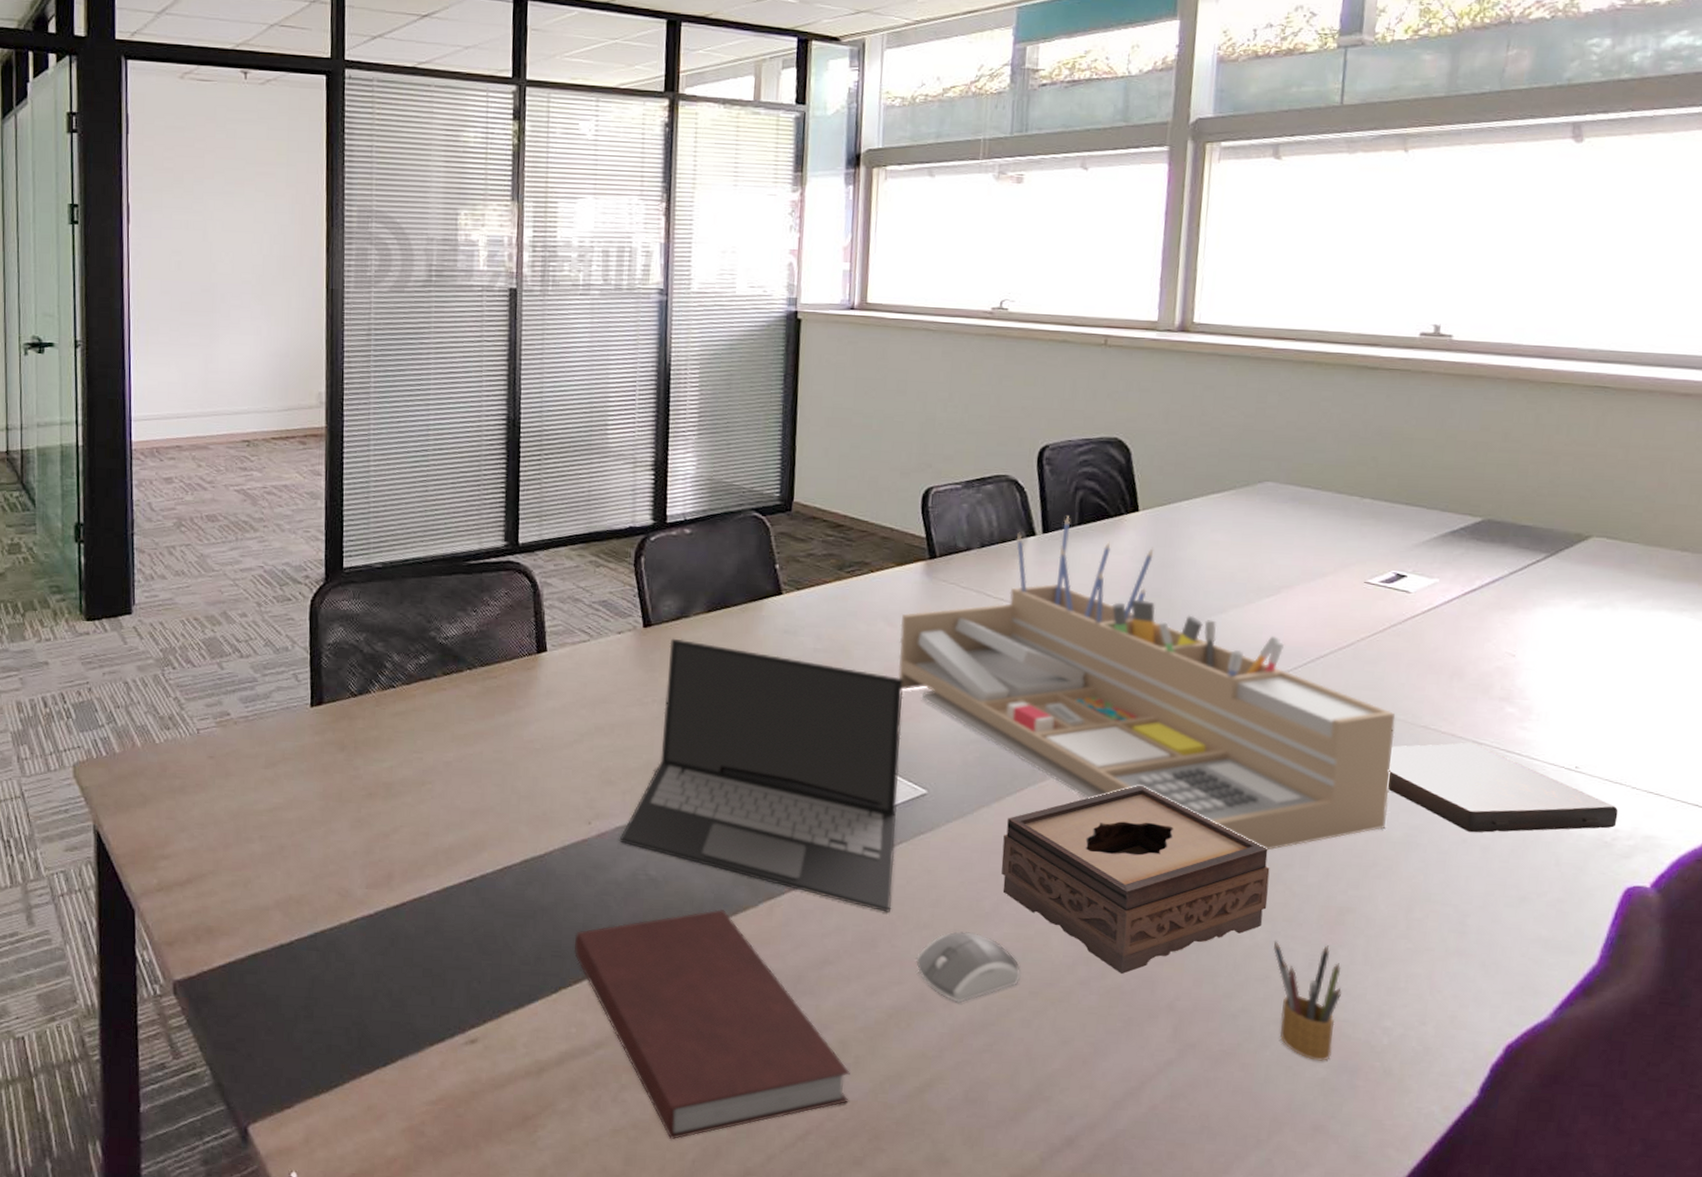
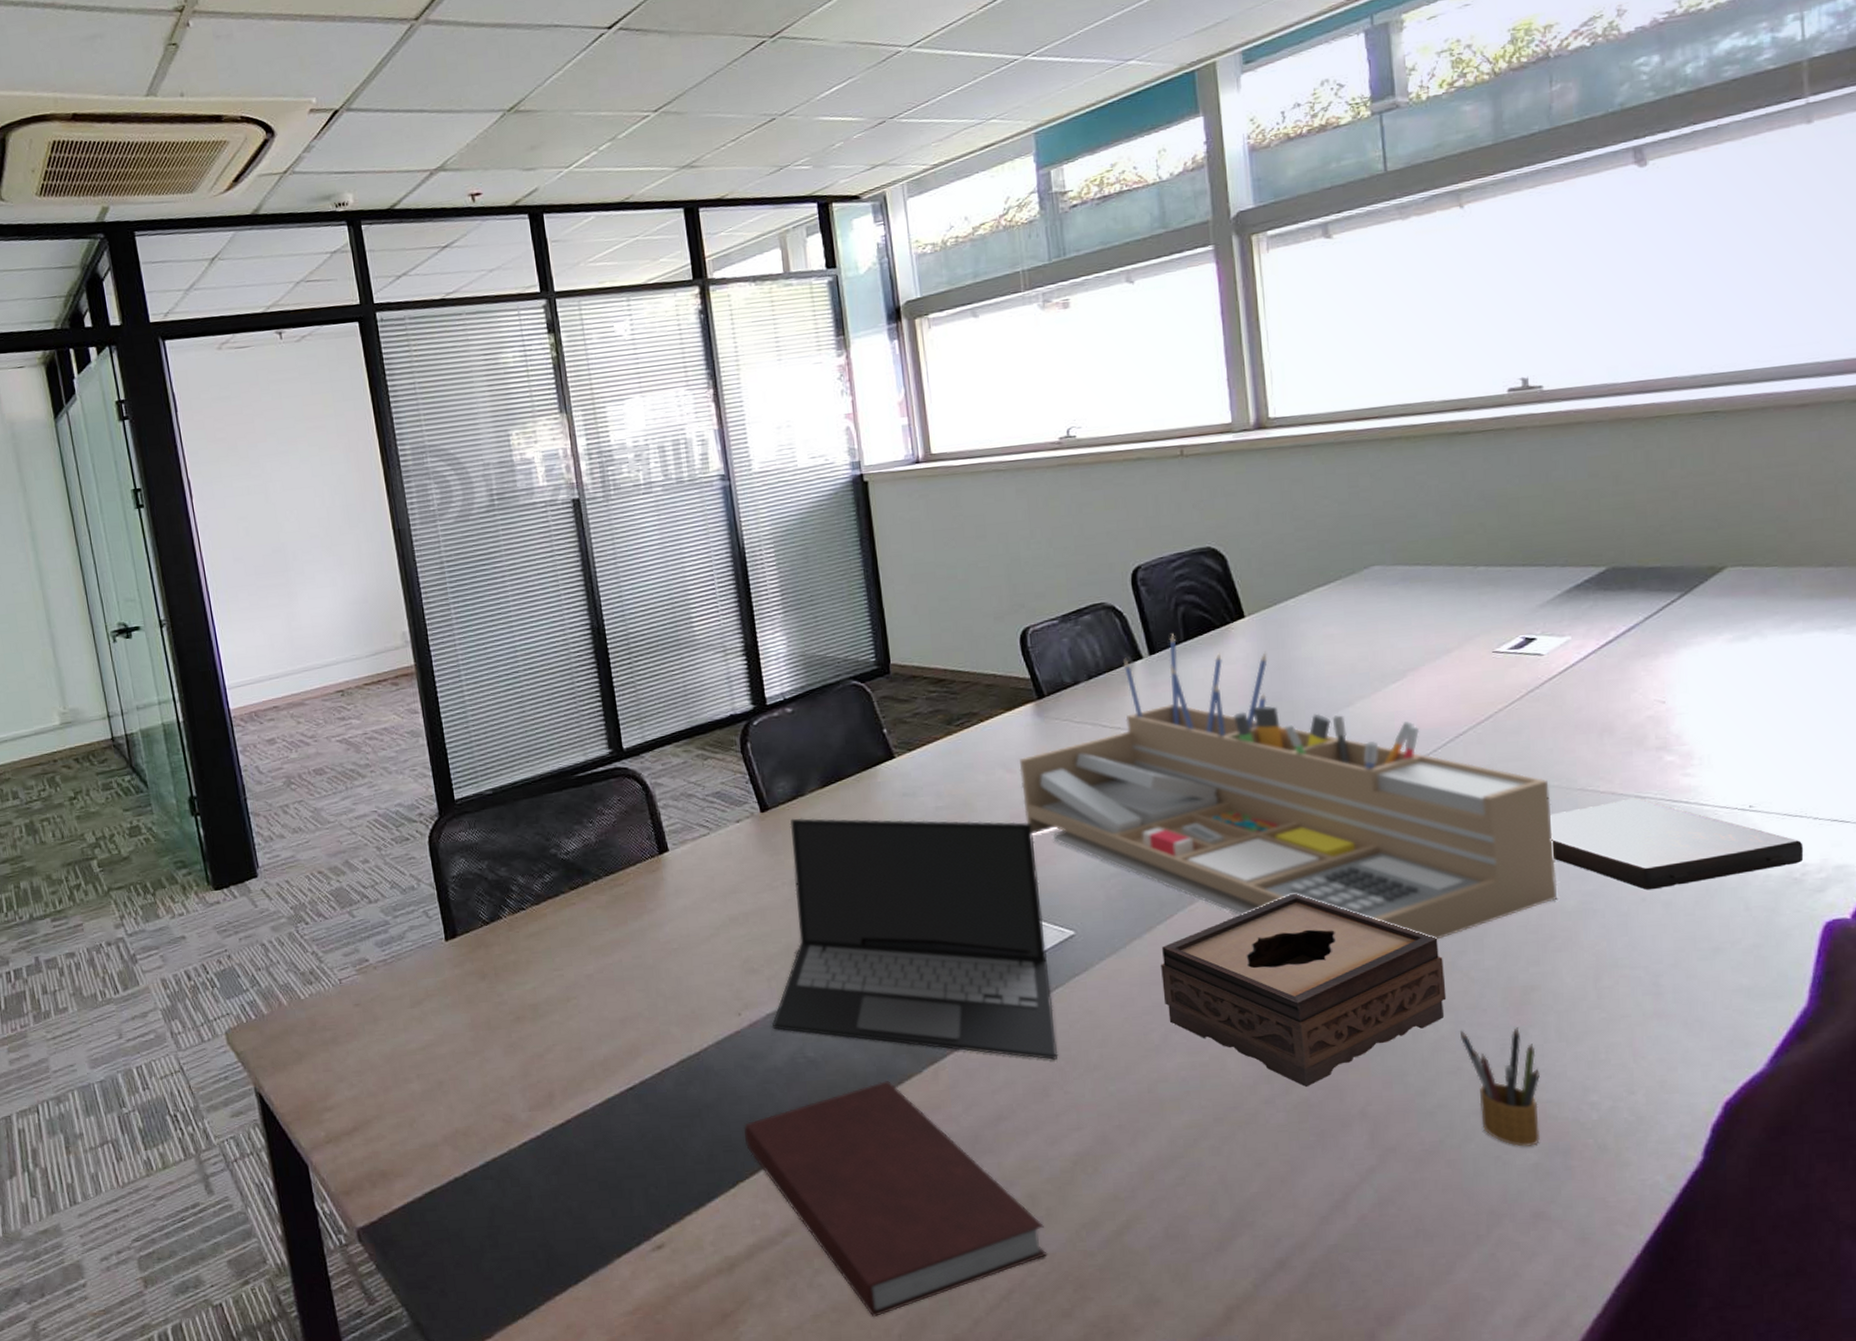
computer mouse: present [915,931,1022,1003] -> none [1091,1067,1202,1140]

